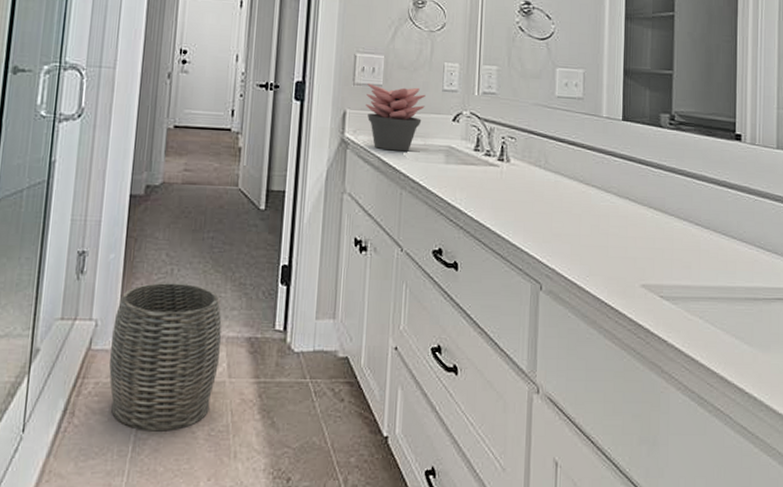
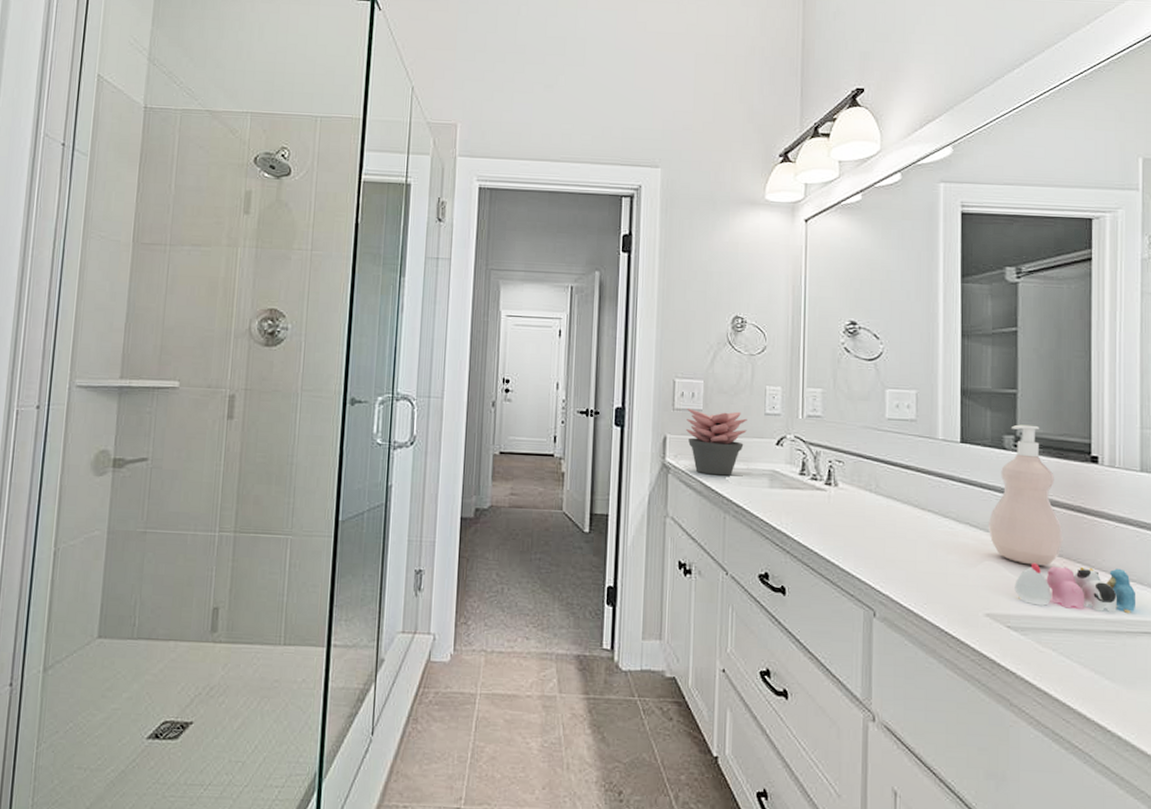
woven basket: present [109,283,222,432] -> none [447,601,551,741]
soap bottle: none [645,103,710,238] -> present [988,424,1063,566]
bath toy: none [667,235,772,282] -> present [1014,562,1137,614]

